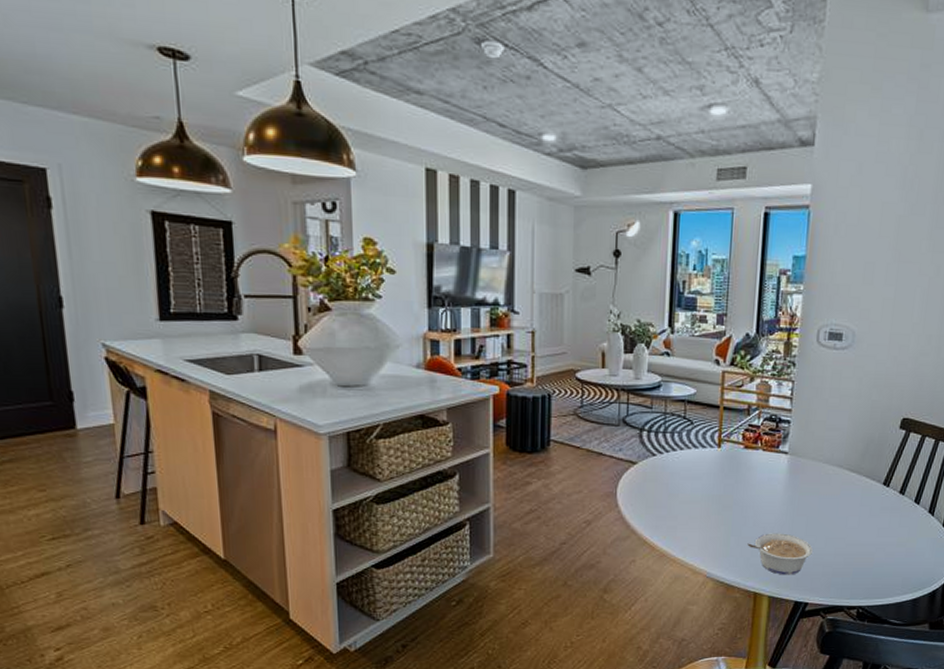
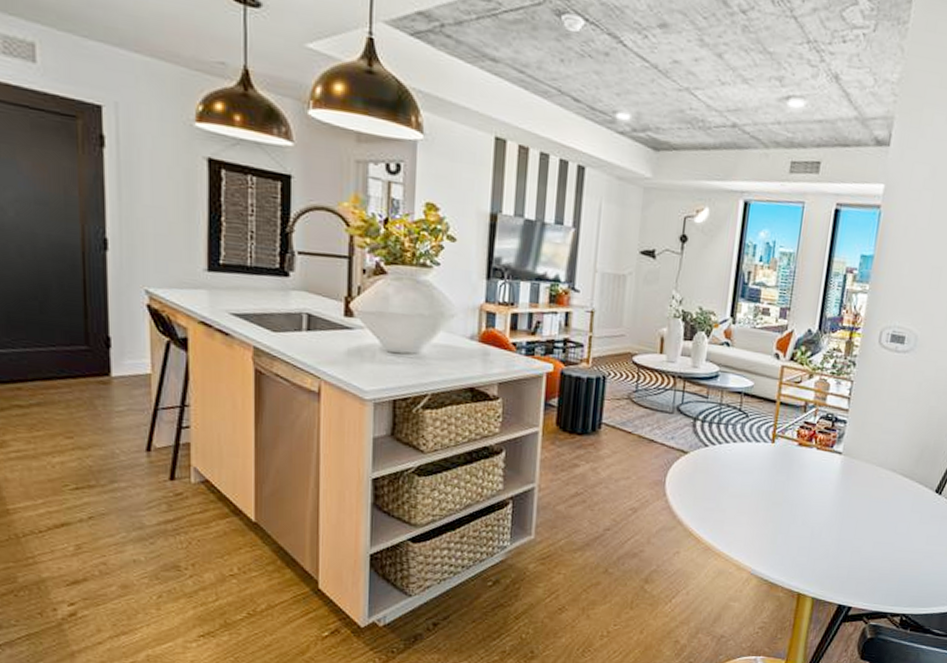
legume: present [747,533,813,575] -> none [794,533,860,578]

